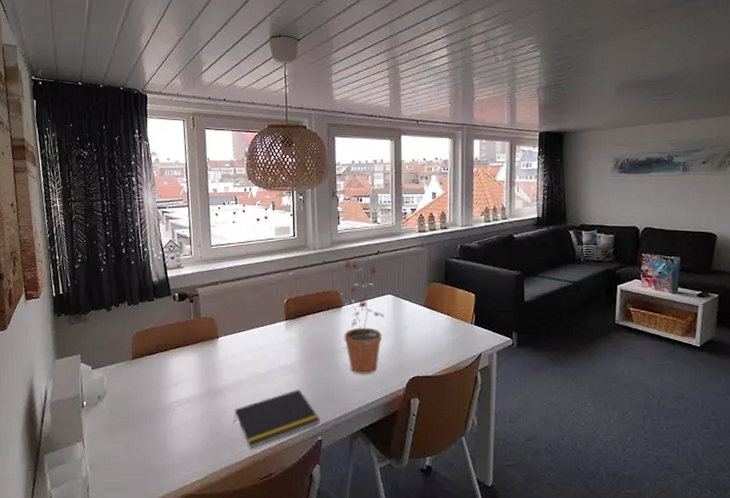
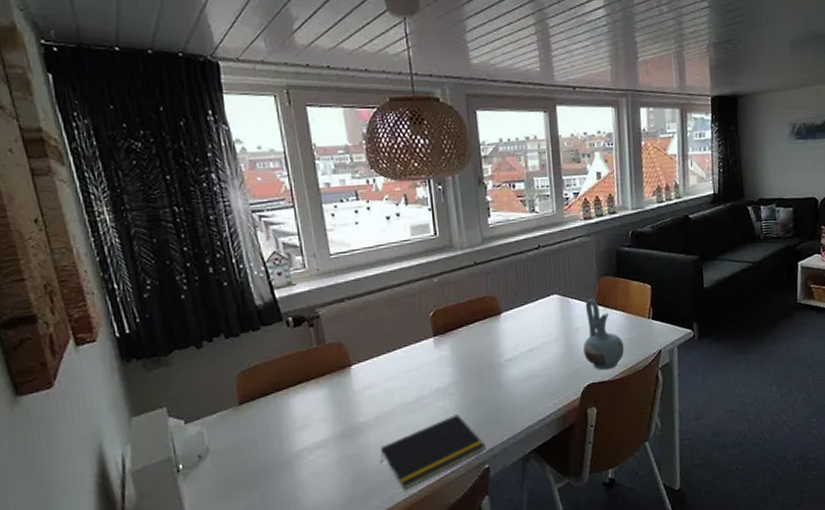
potted plant: present [327,259,385,374] -> none [482,257,552,389]
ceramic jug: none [411,301,447,366] -> present [583,298,624,371]

